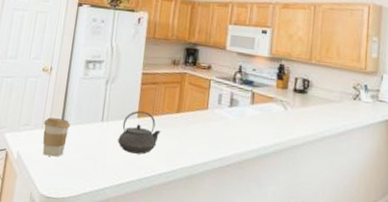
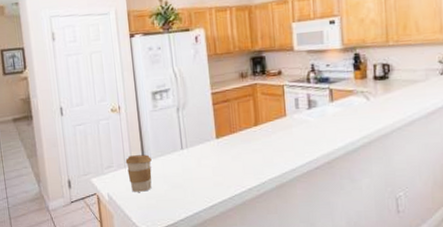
teapot: present [117,110,161,155] -> none [201,130,242,174]

